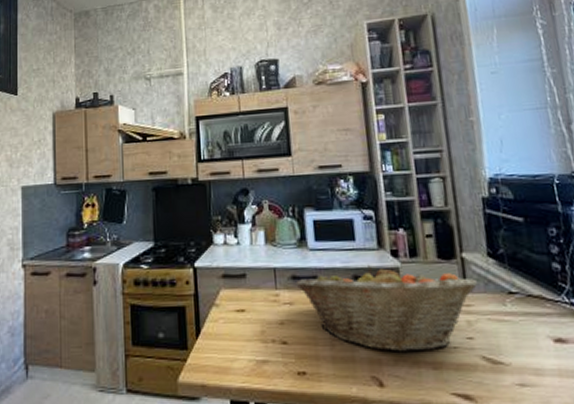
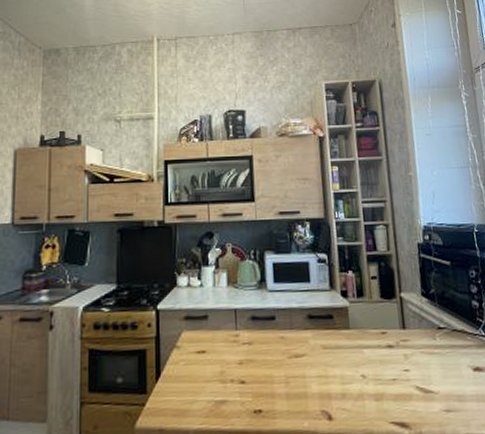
fruit basket: present [295,264,477,353] -> none [255,304,413,387]

